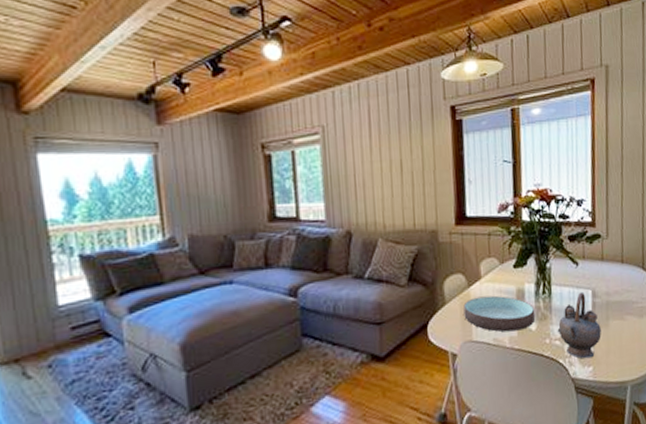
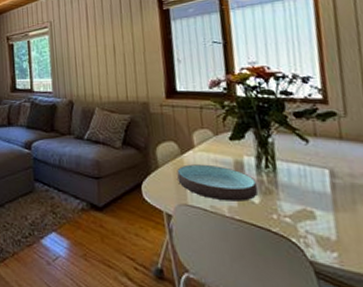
teapot: present [557,291,601,359] -> none [286,170,347,243]

